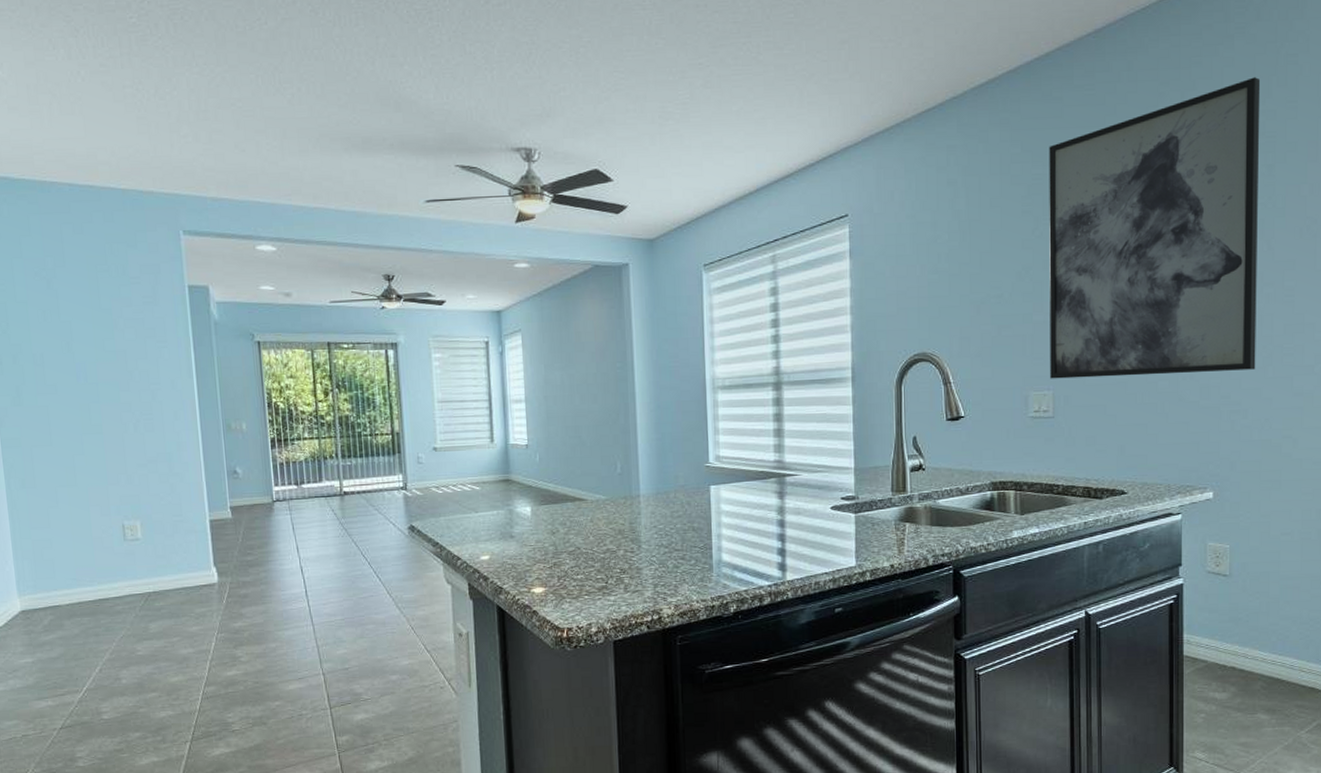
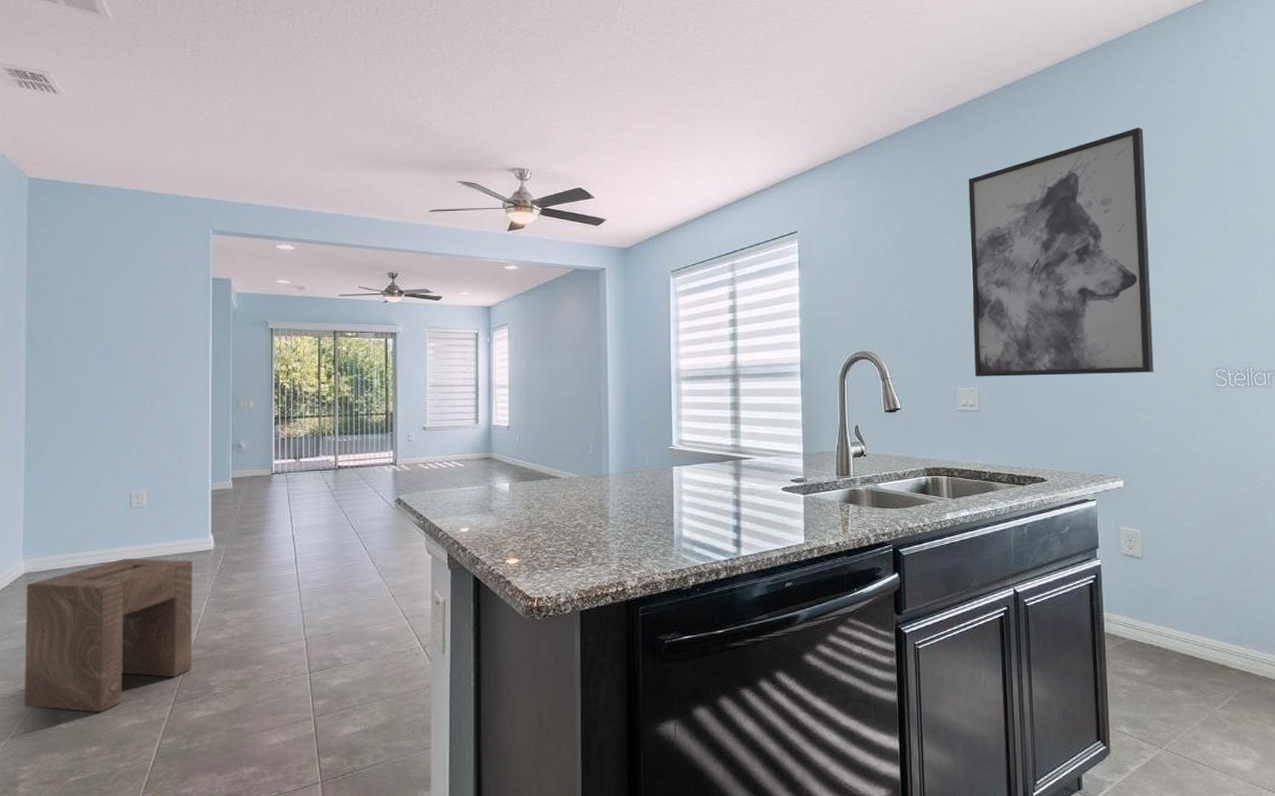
stool: none [25,593,207,751] -> present [24,558,193,713]

